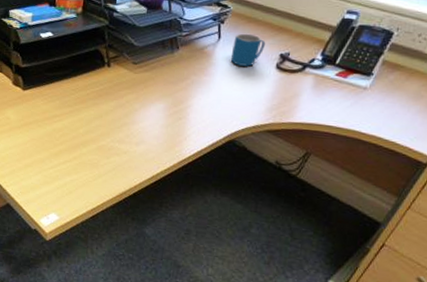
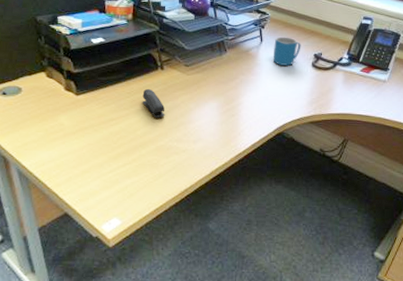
stapler: none [86,86,109,117] -> present [142,88,165,118]

